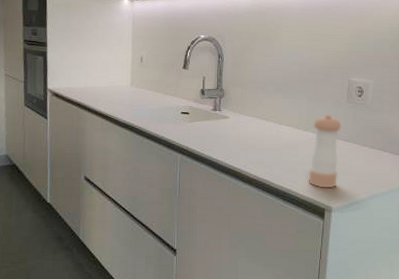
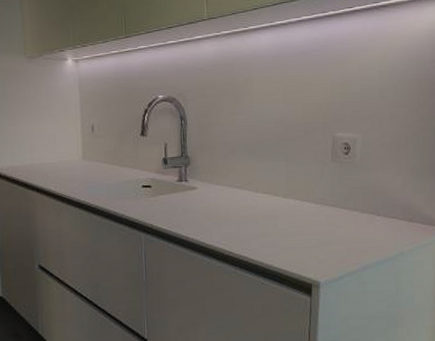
pepper shaker: present [308,114,342,188] -> none [291,177,327,262]

